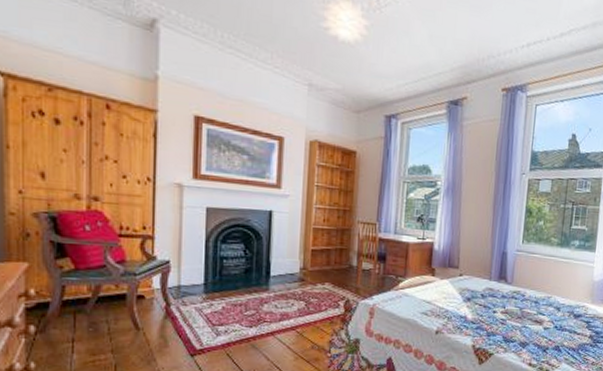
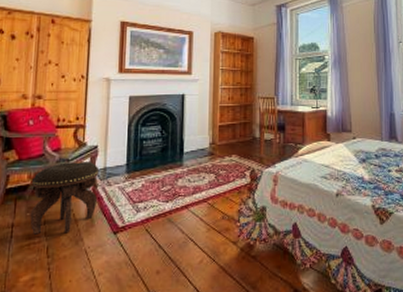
footstool: none [93,276,173,352] -> present [30,161,100,235]

